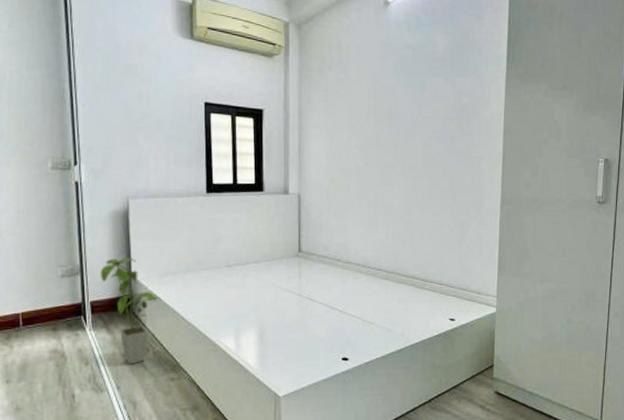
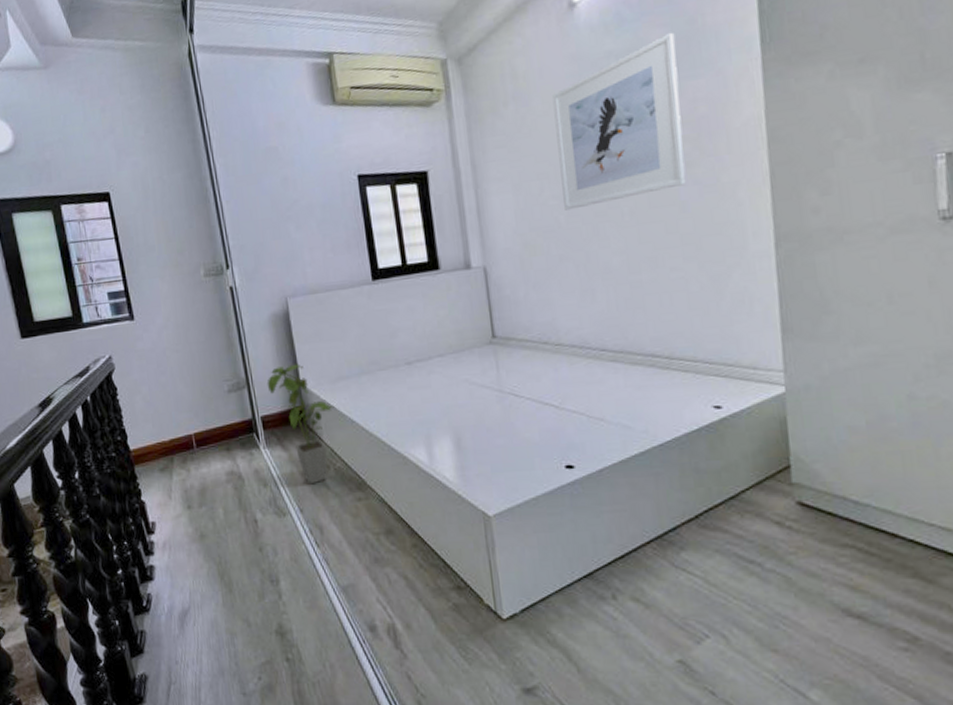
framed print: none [364,40,454,159] -> present [552,32,686,210]

